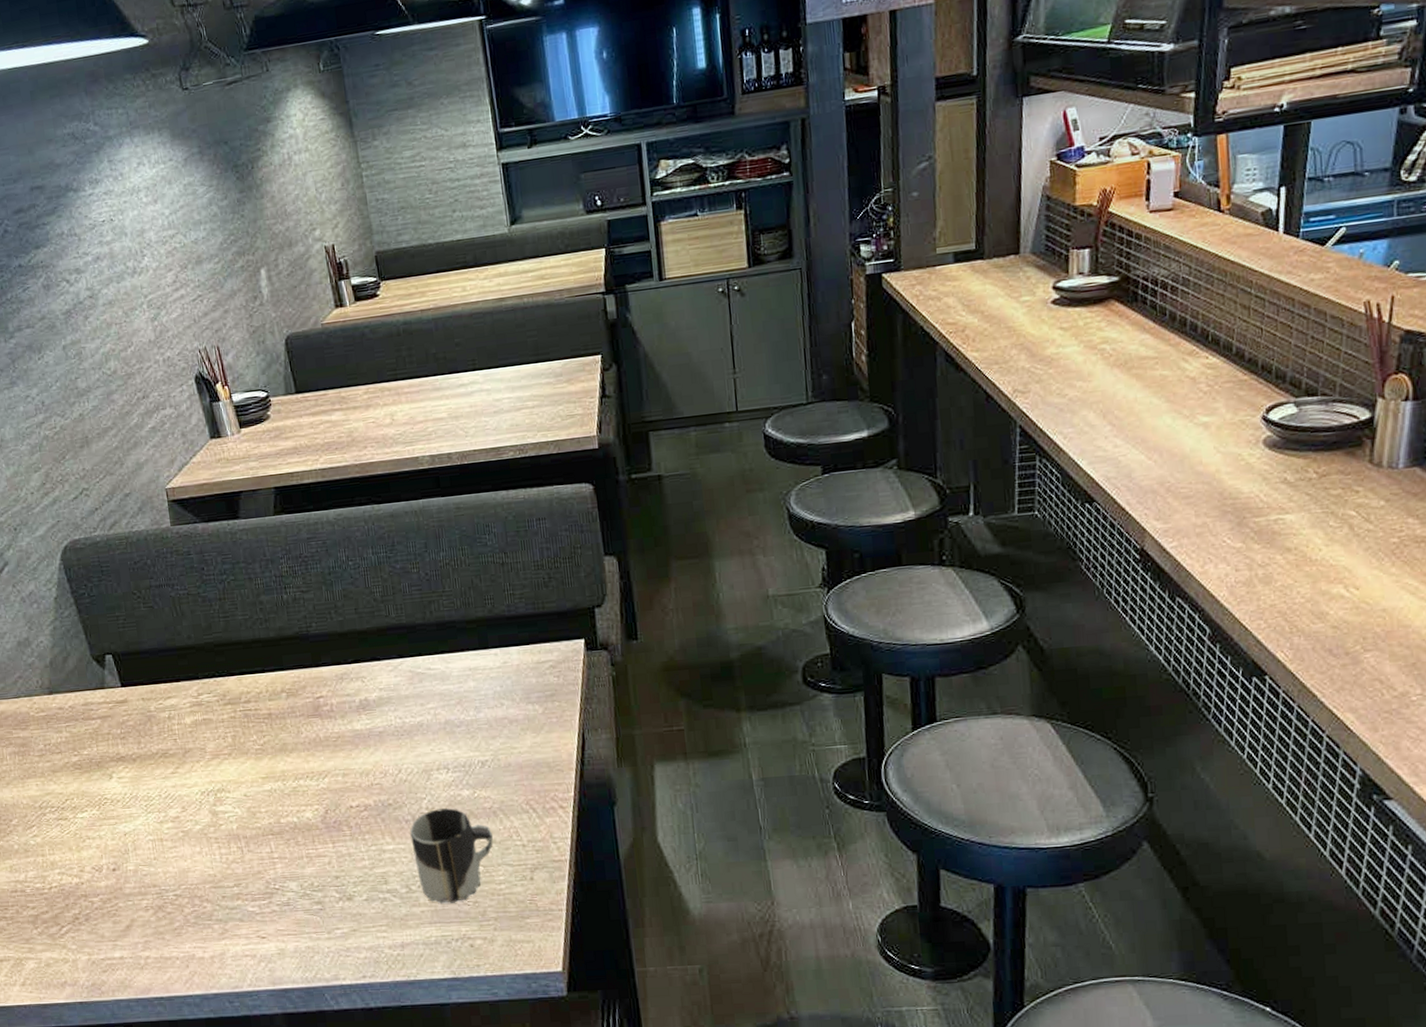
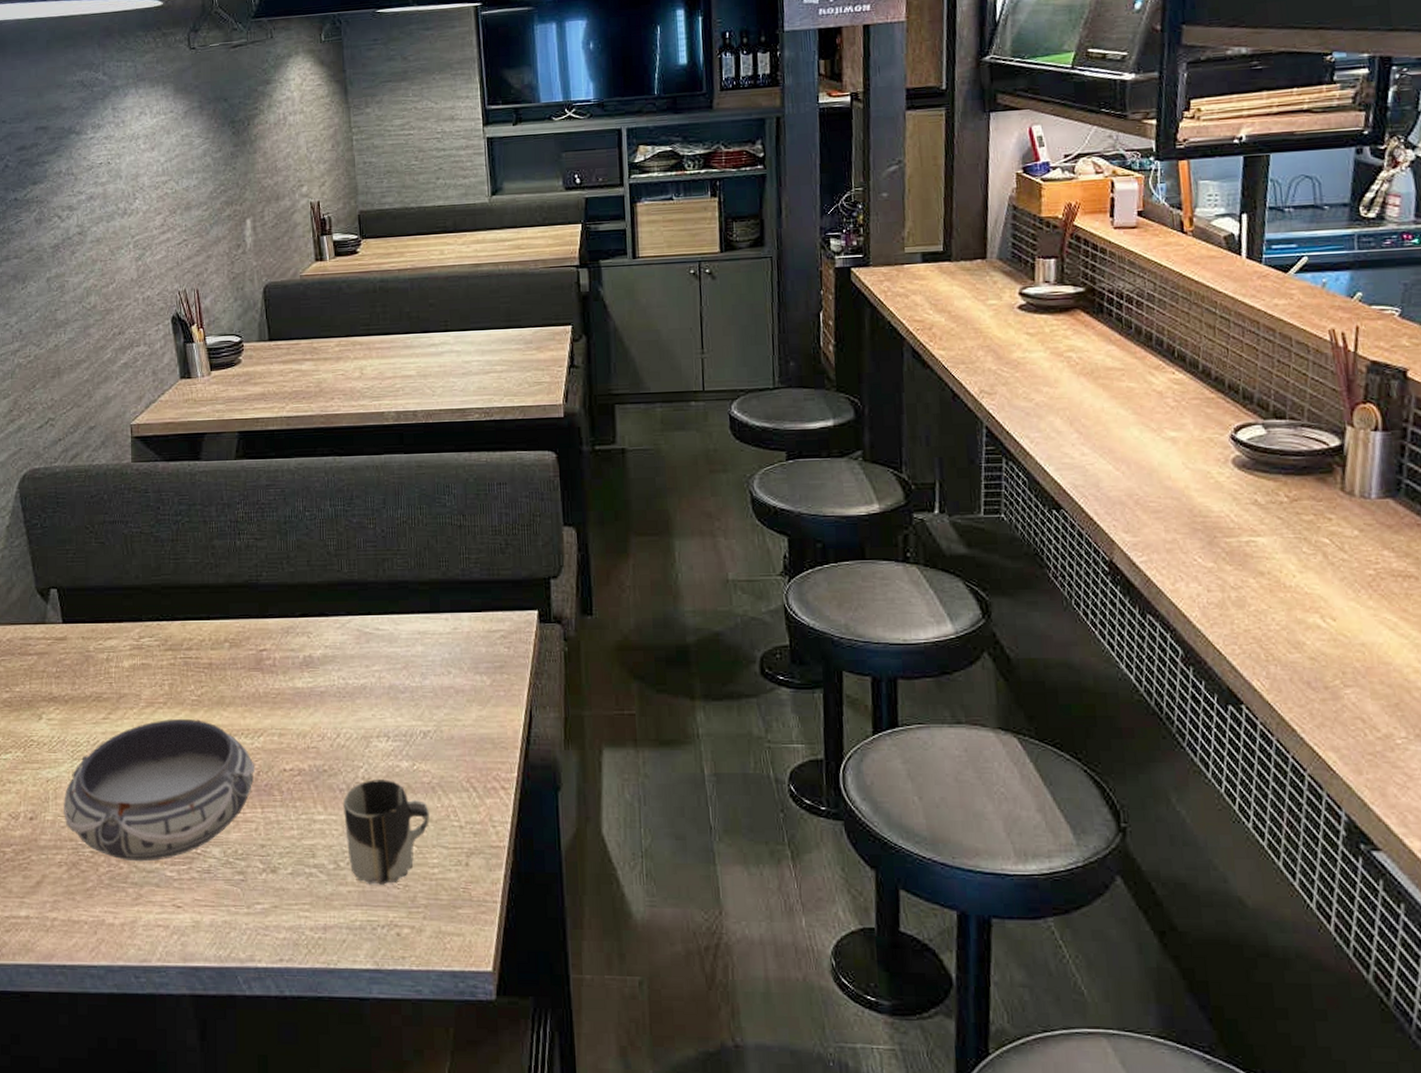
bowl: none [143,767,323,901] -> present [64,718,256,862]

